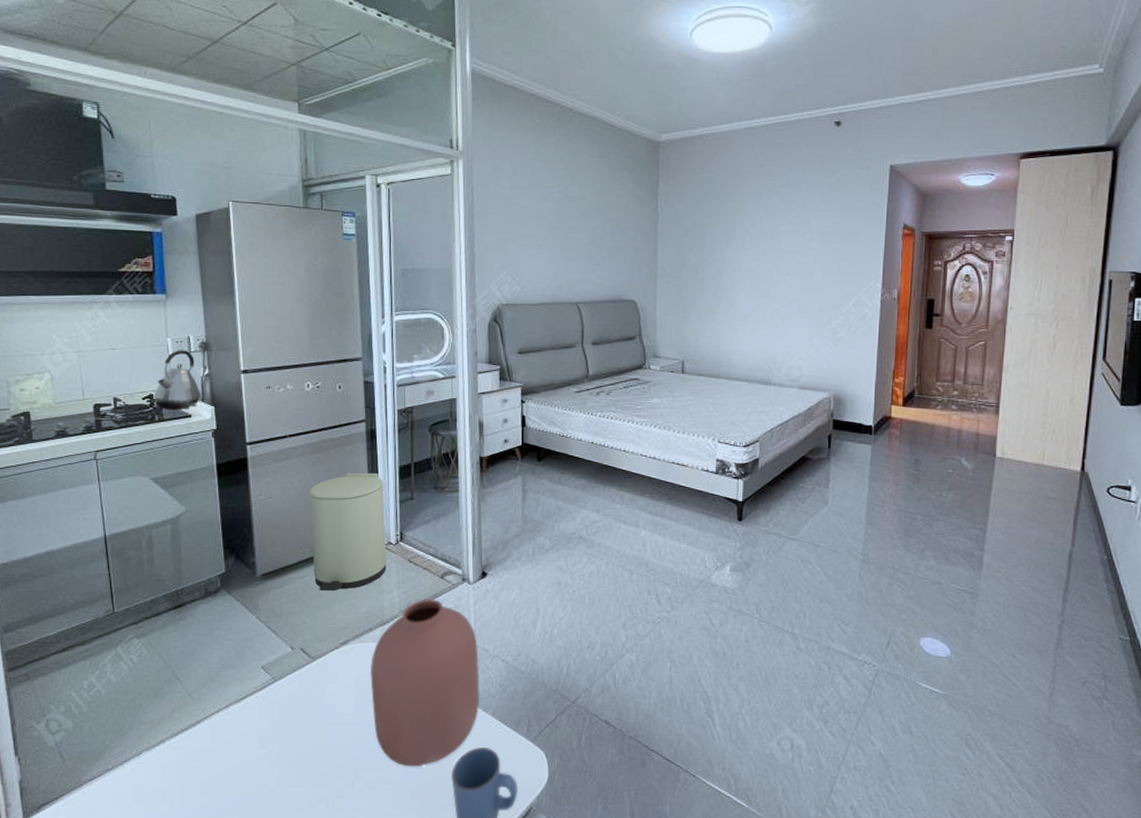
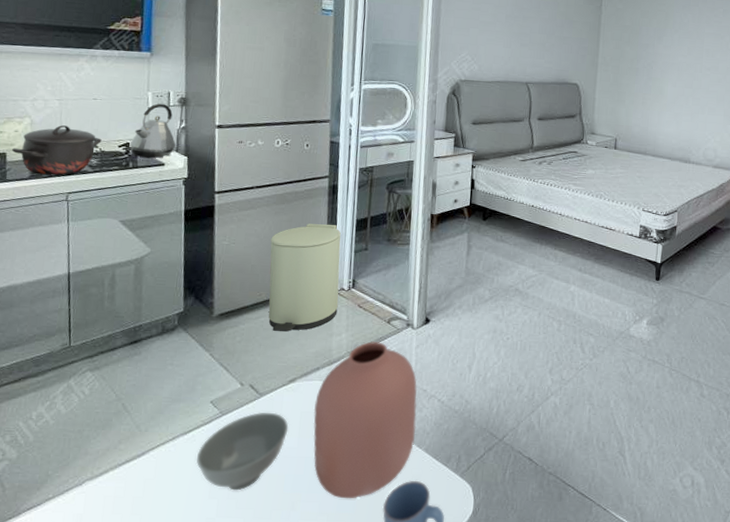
cooking pot: none [34,379,124,433] -> present [11,125,102,176]
bowl: none [252,677,345,760] -> present [196,412,289,491]

